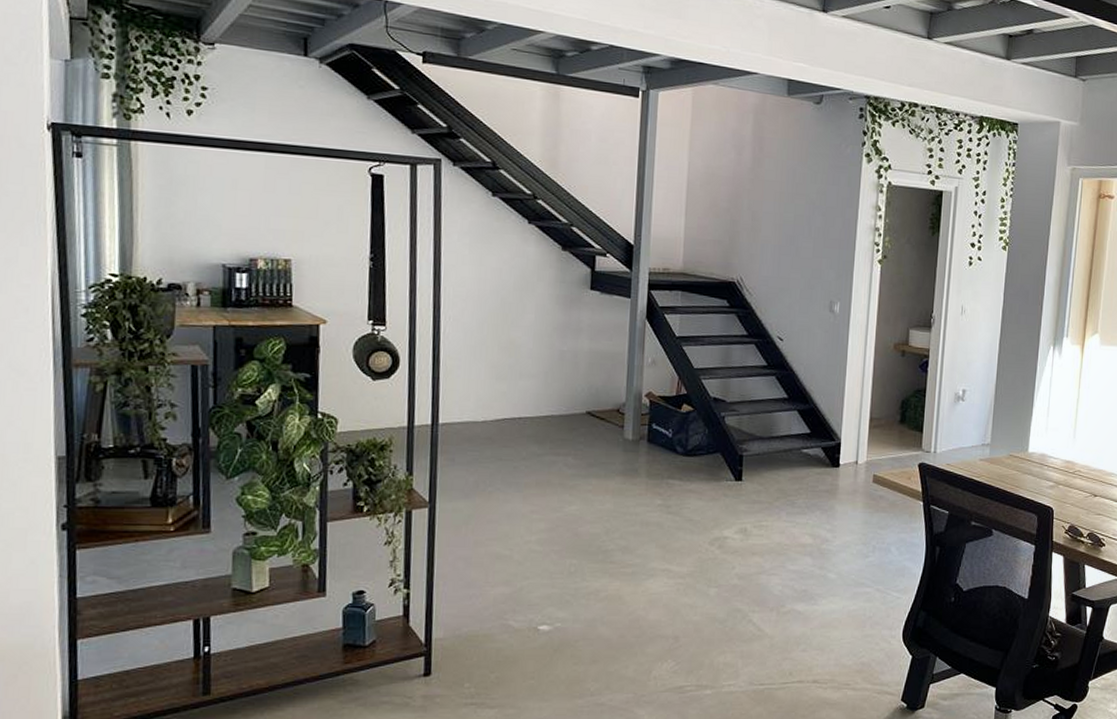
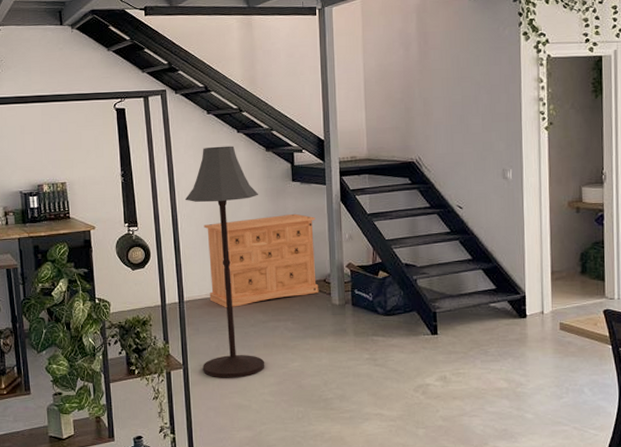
floor lamp: none [452,236,548,522] -> present [184,146,265,378]
dresser: none [472,328,614,436] -> present [203,213,319,308]

